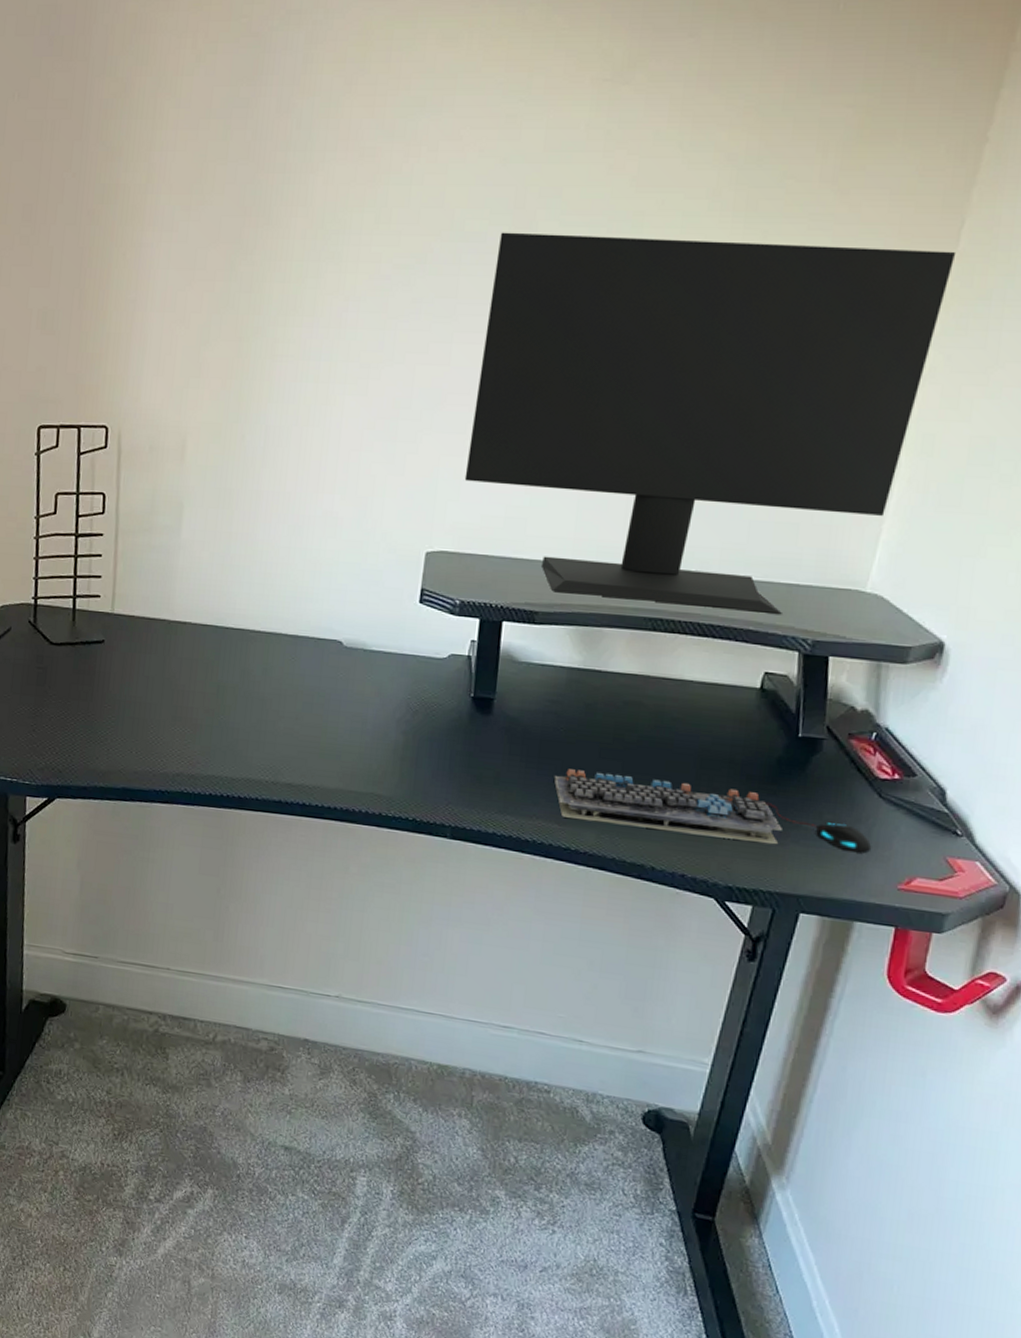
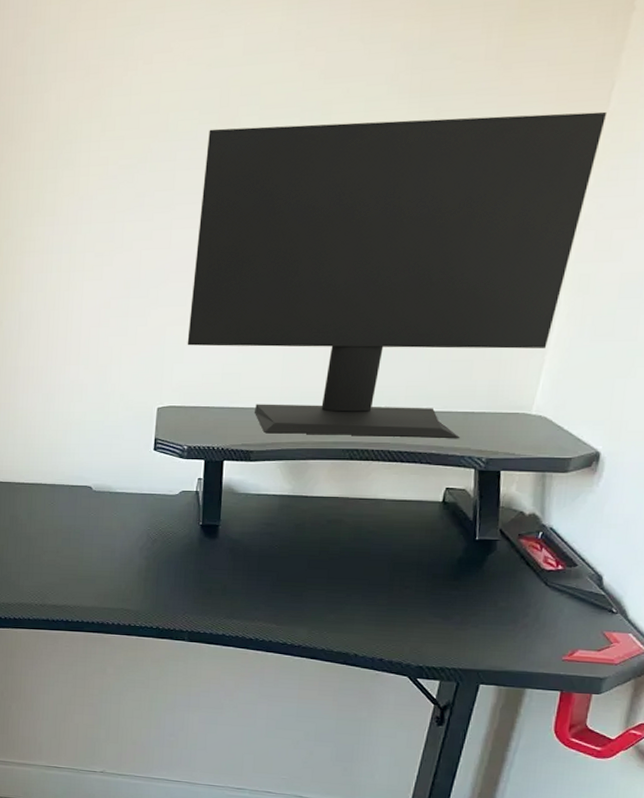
computer keyboard: present [553,769,782,845] -> none [271,579,464,630]
mouse: present [764,802,872,853] -> none [448,596,540,632]

